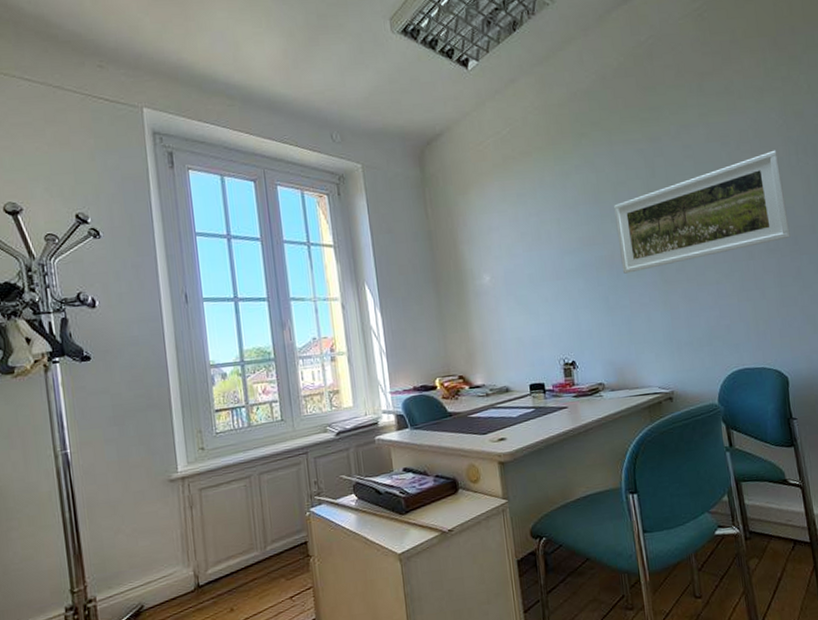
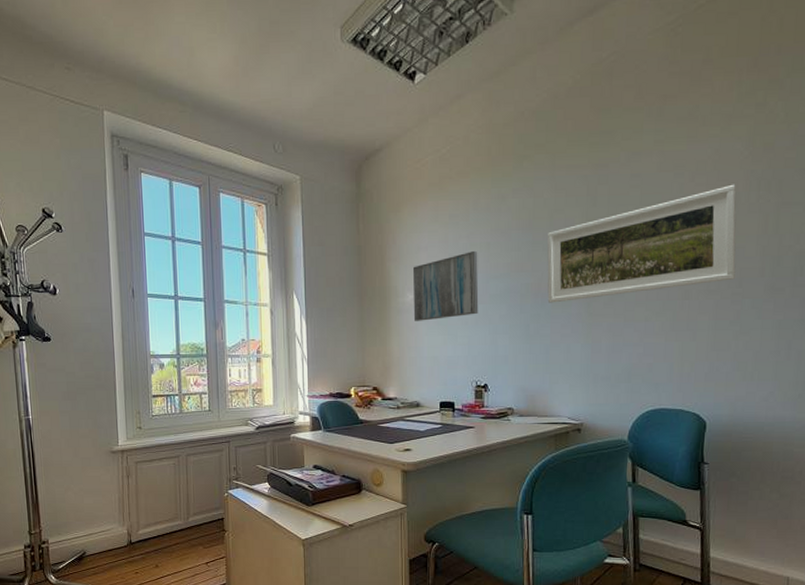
wall art: none [487,227,557,303] -> present [413,250,479,321]

